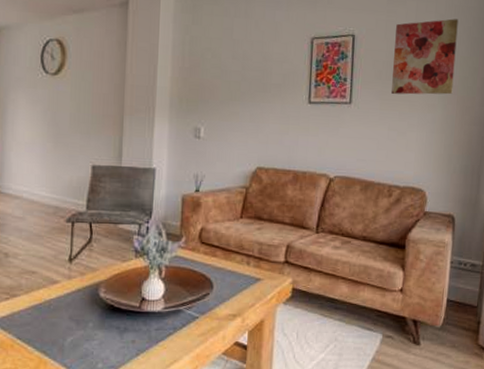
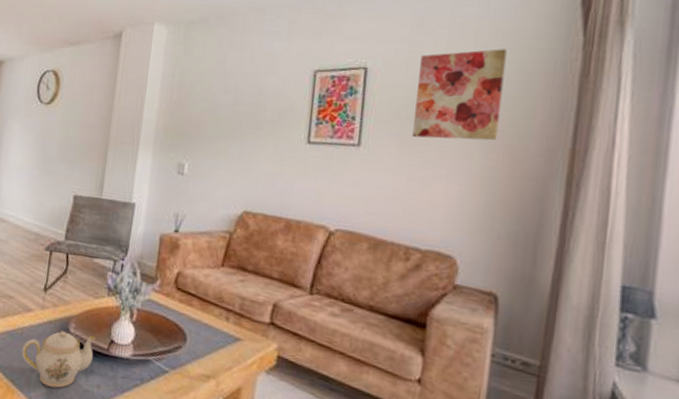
teapot: none [51,297,127,351] -> present [21,331,96,388]

